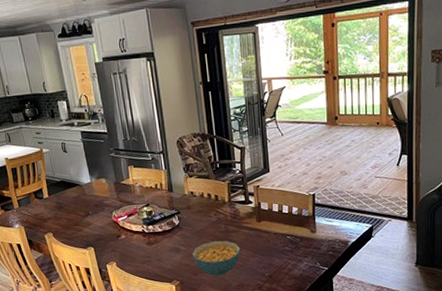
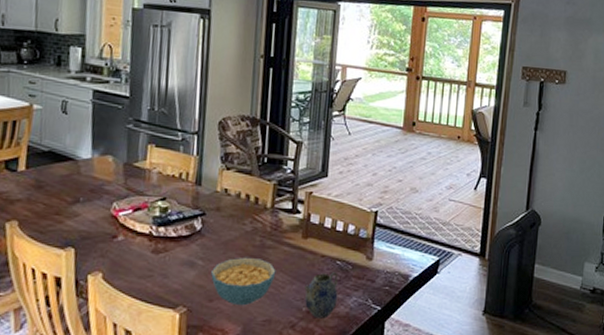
teapot: none [265,245,292,281] -> present [305,272,338,319]

